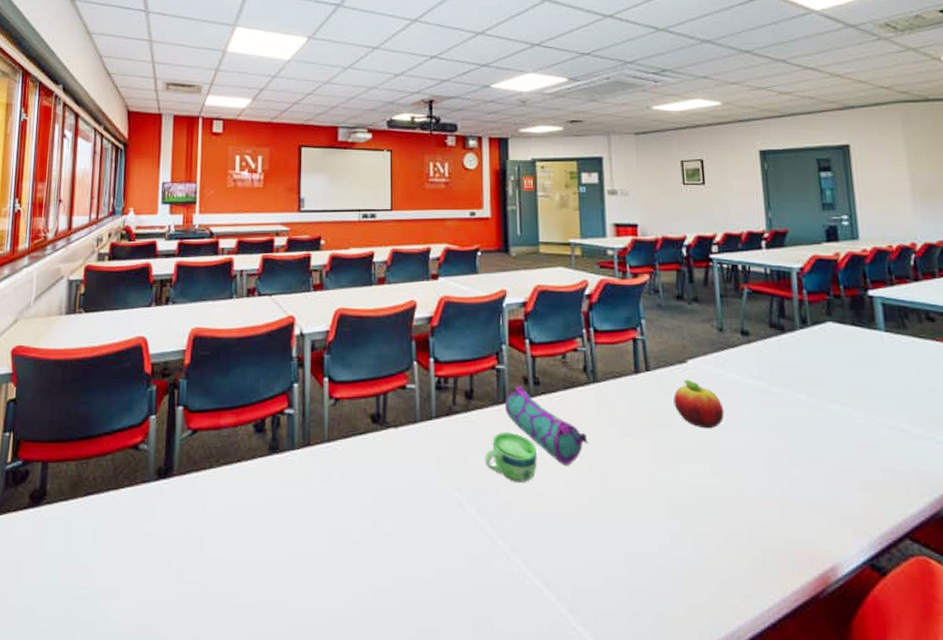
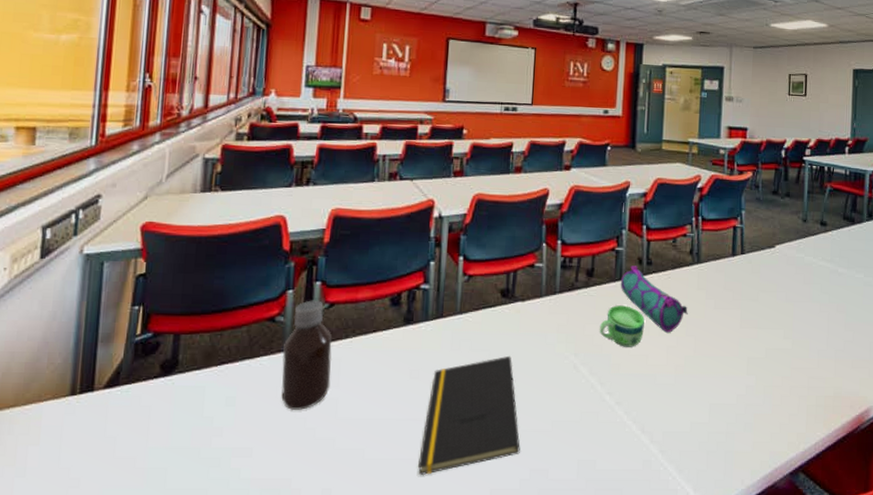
bottle: none [147,426,196,548] -> present [281,300,332,410]
notepad: none [292,490,404,629] -> present [418,355,520,476]
fruit: present [673,379,725,429] -> none [761,261,800,302]

